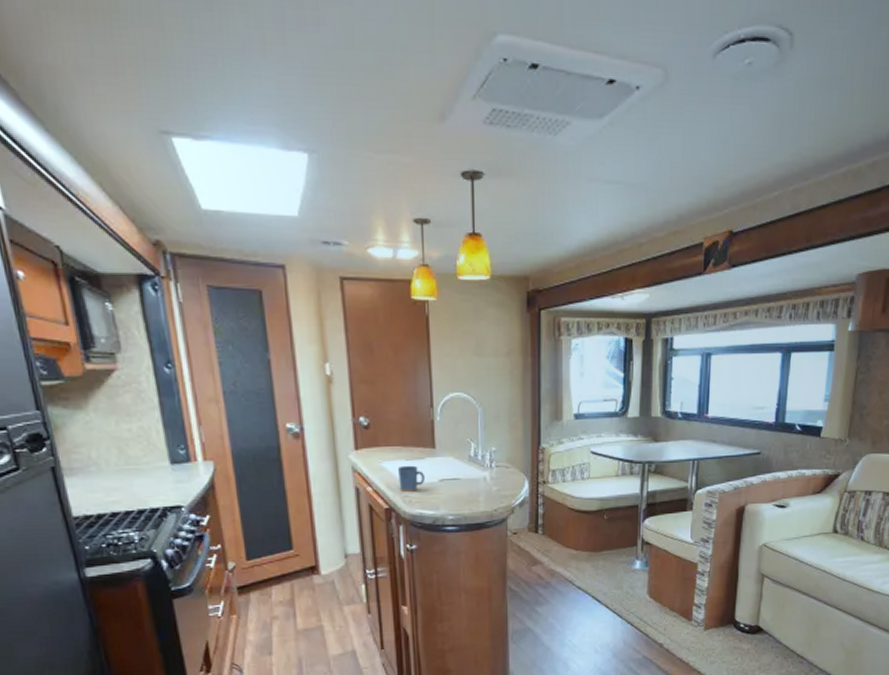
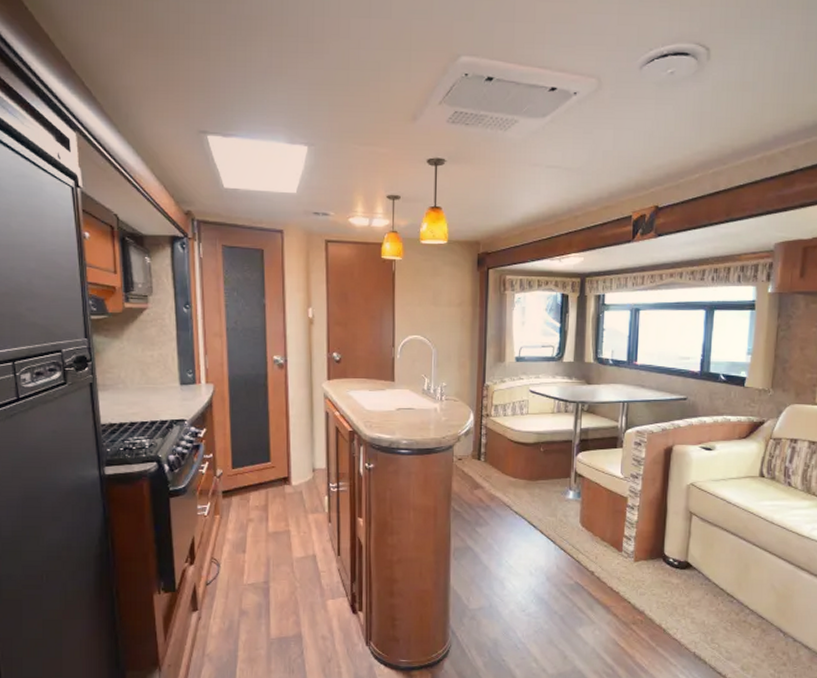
mug: present [398,465,426,492] -> none [362,395,385,417]

